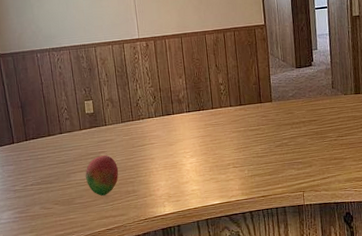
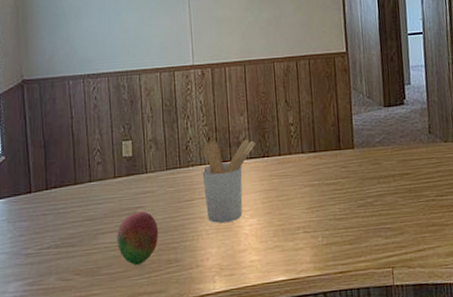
utensil holder: none [150,97,193,163] -> present [202,139,255,224]

